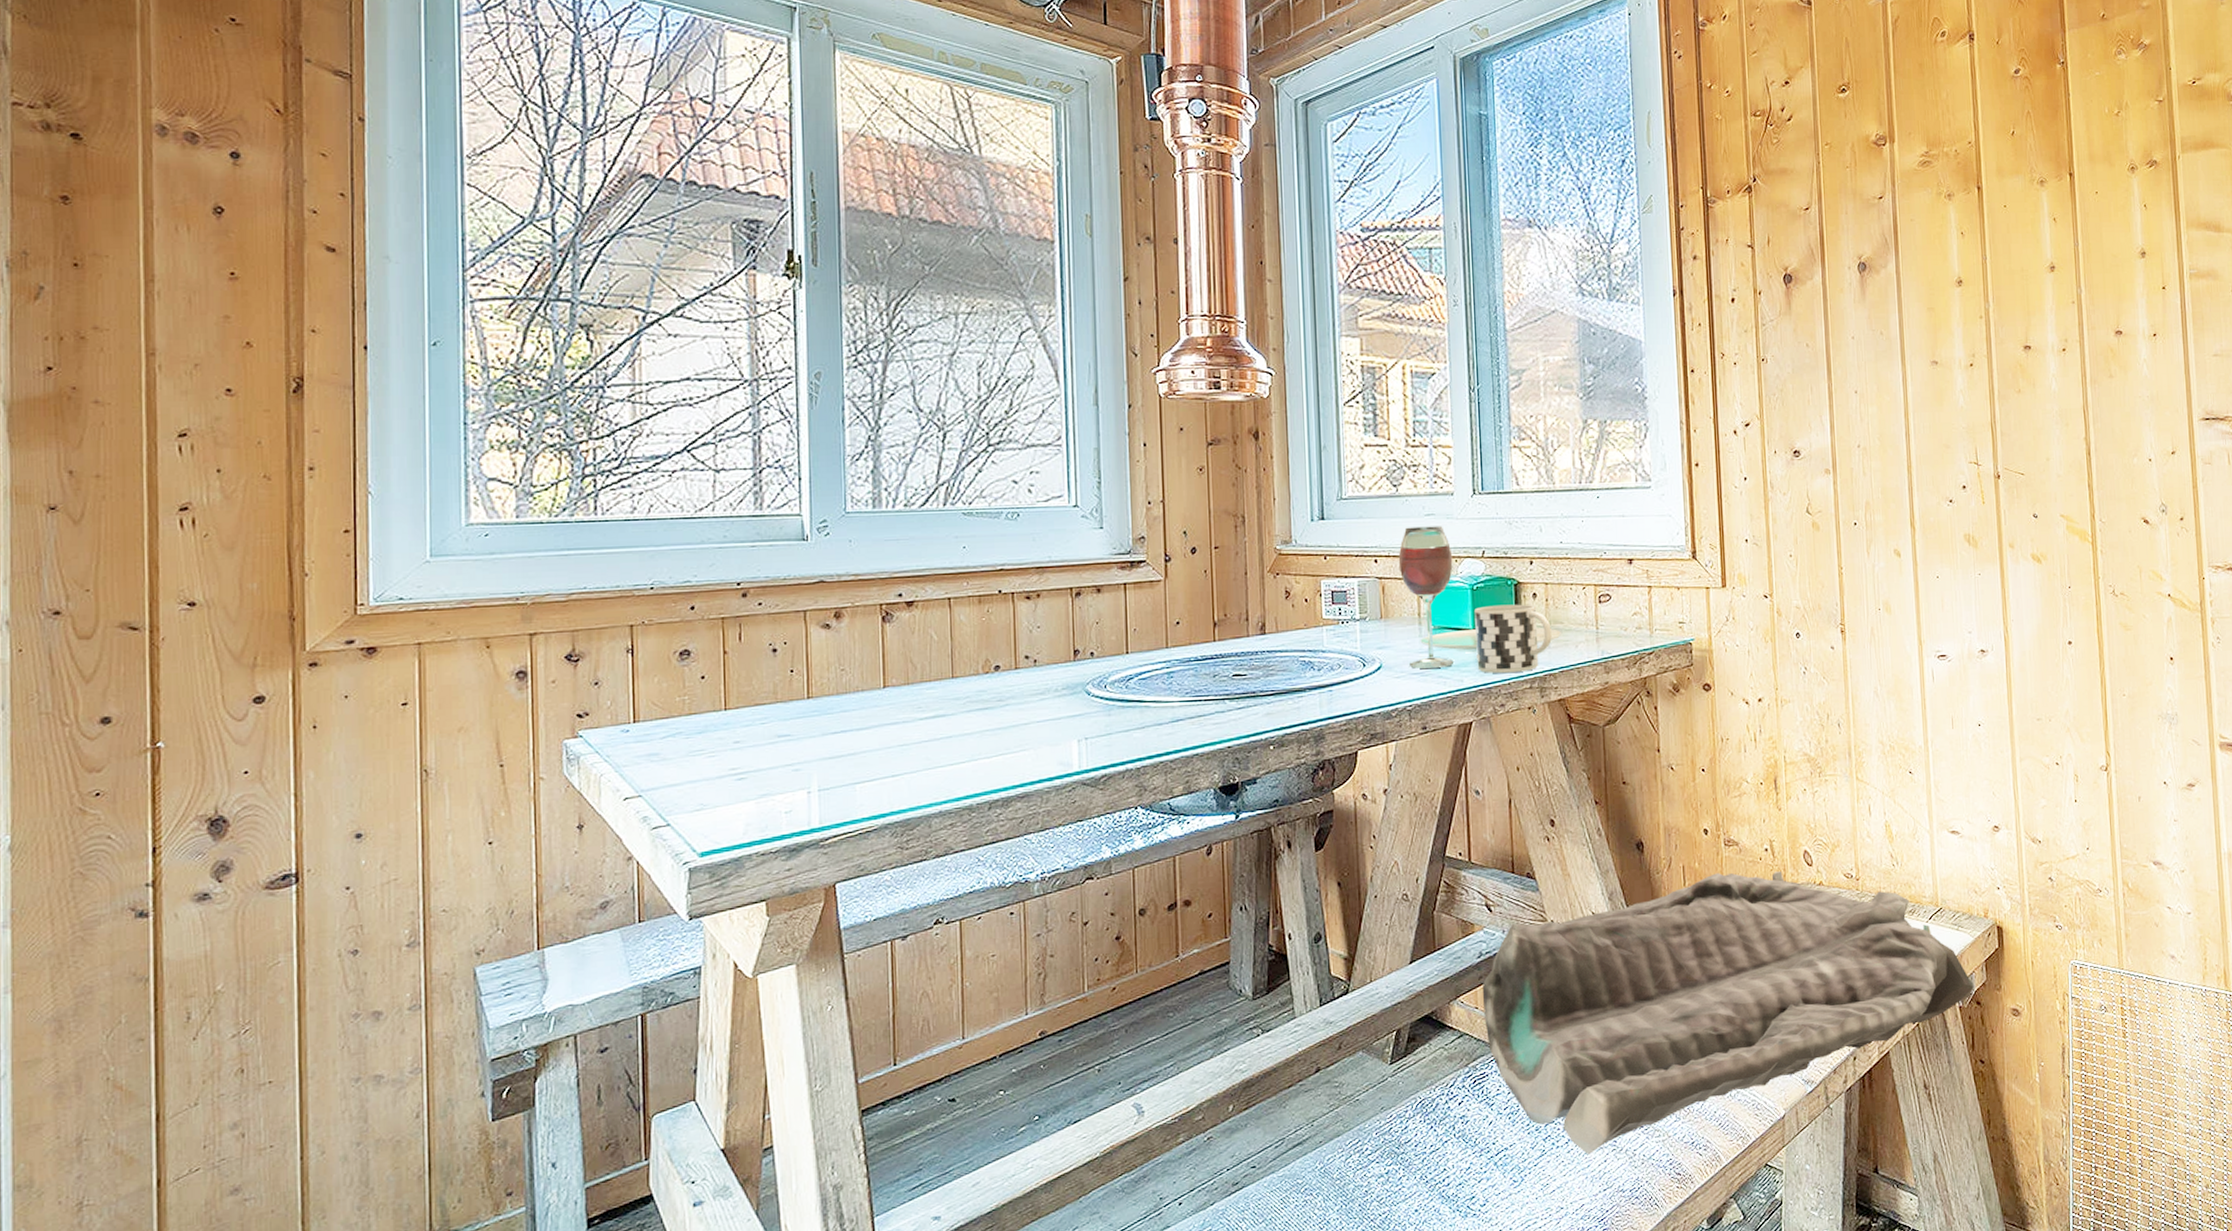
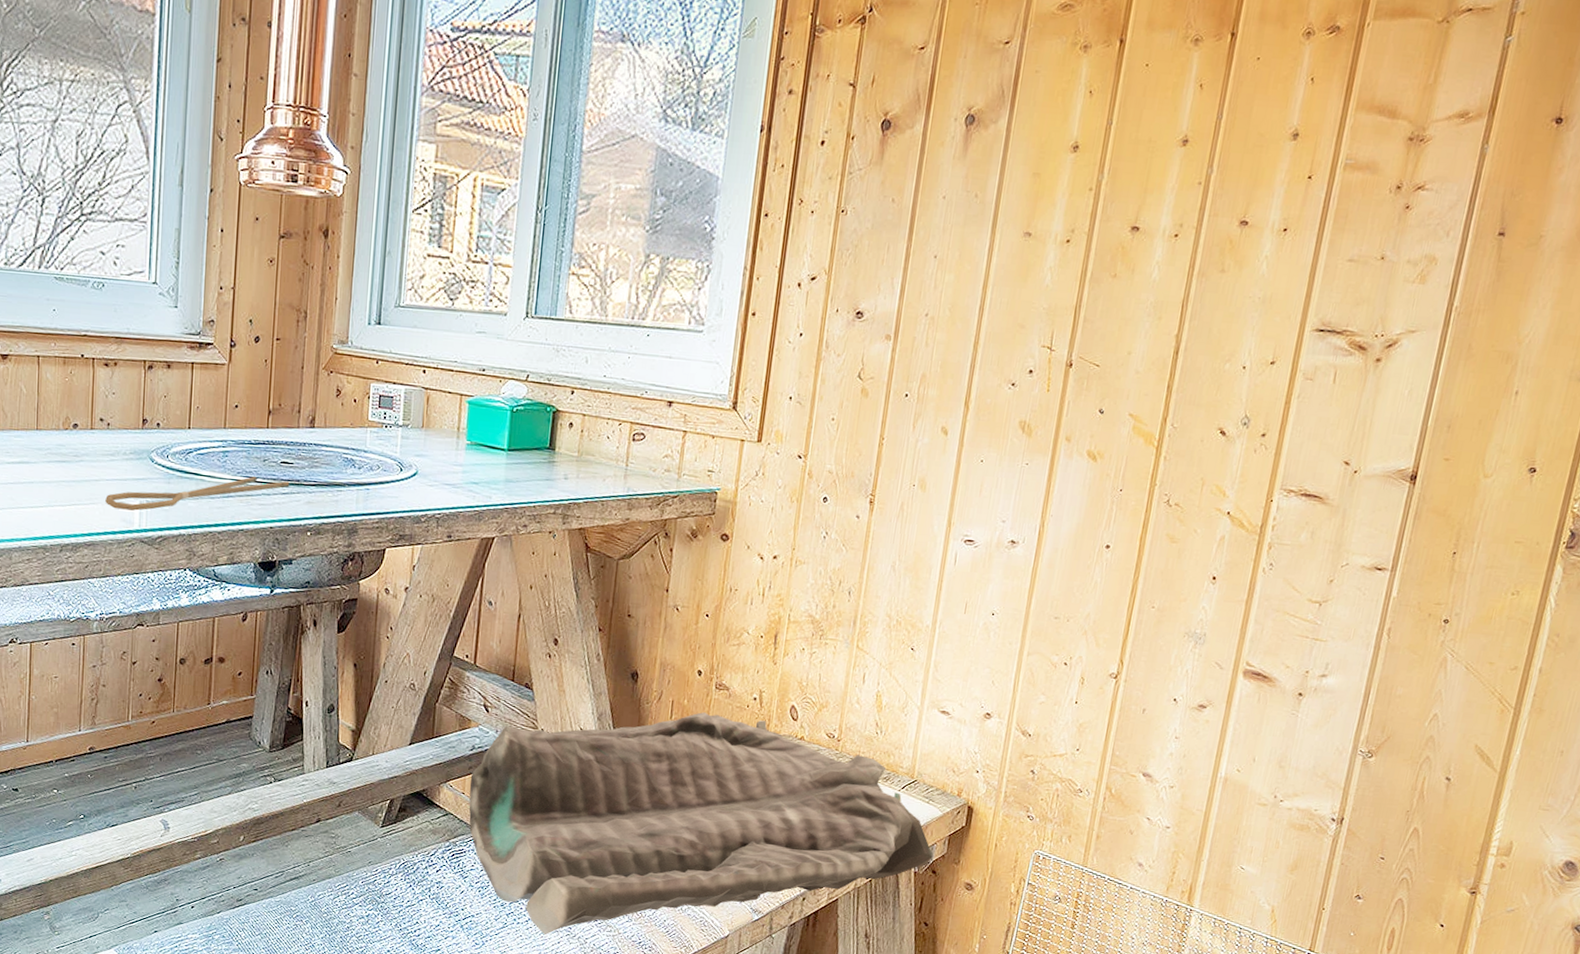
tongs: none [1038,695,1245,753] -> present [105,476,290,511]
wineglass: present [1398,526,1455,669] -> none [443,342,498,482]
plate: present [1420,628,1561,653] -> none [456,448,591,473]
cup: present [1475,604,1552,674] -> none [506,429,583,497]

